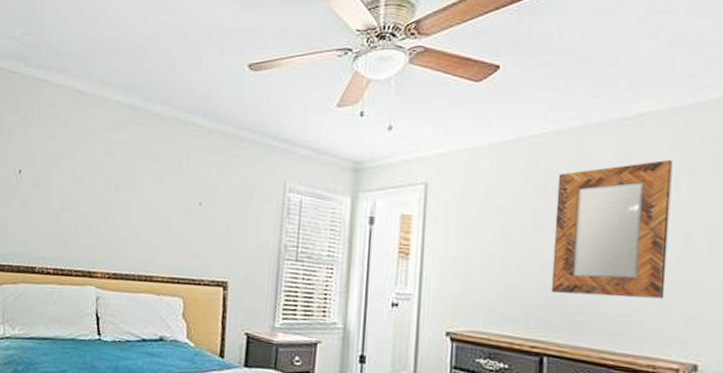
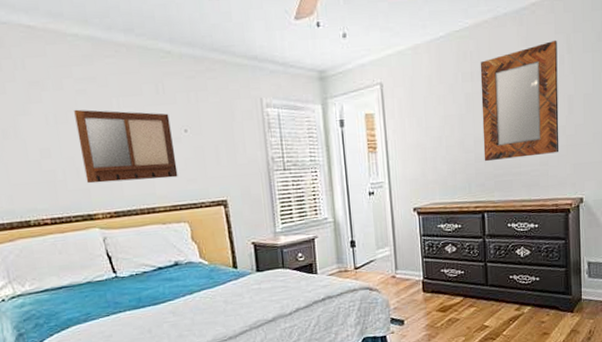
writing board: none [94,169,187,250] -> present [74,109,178,184]

